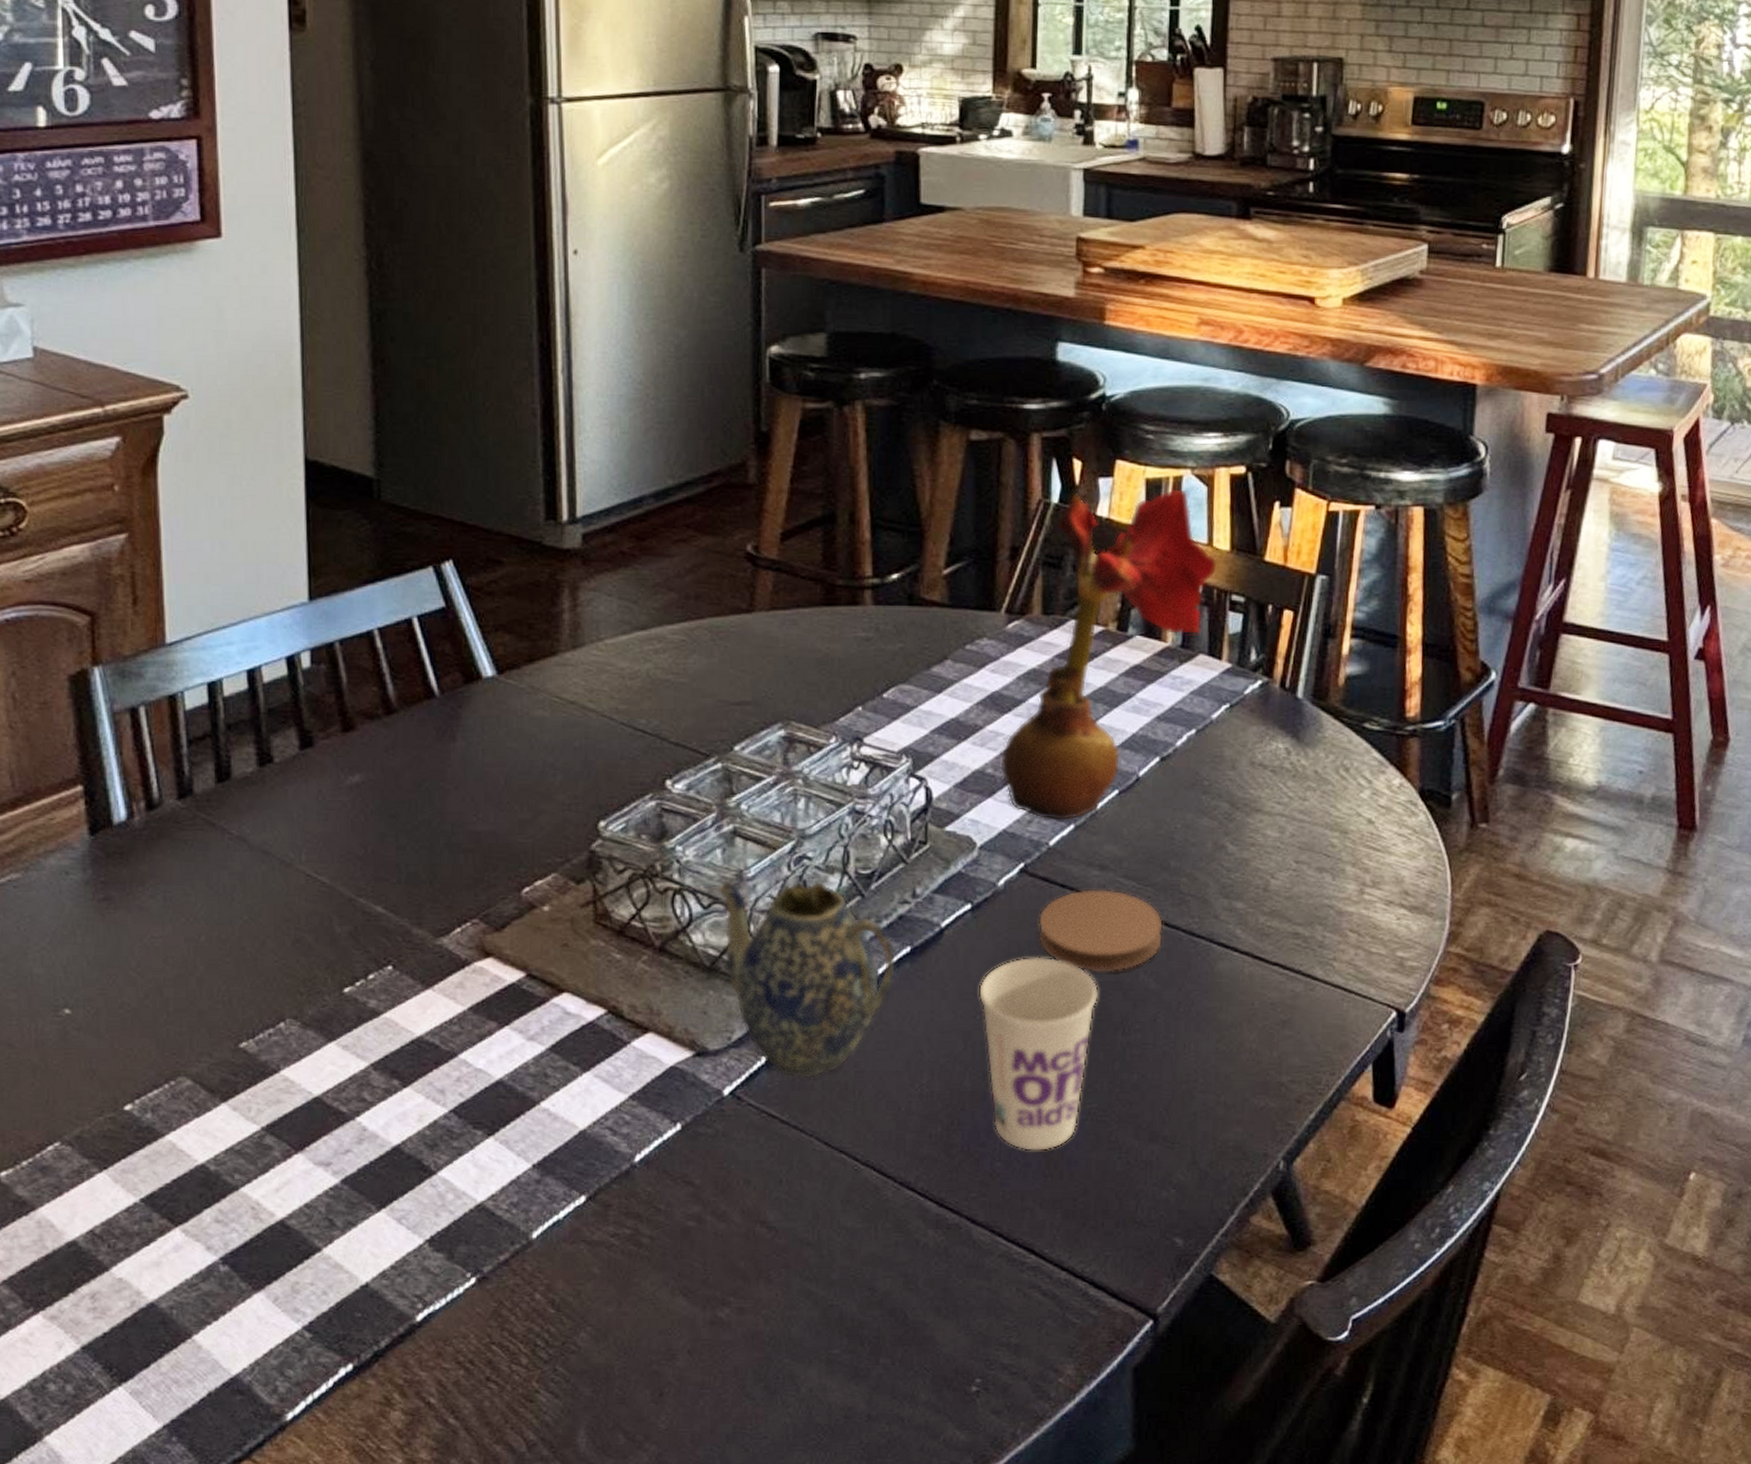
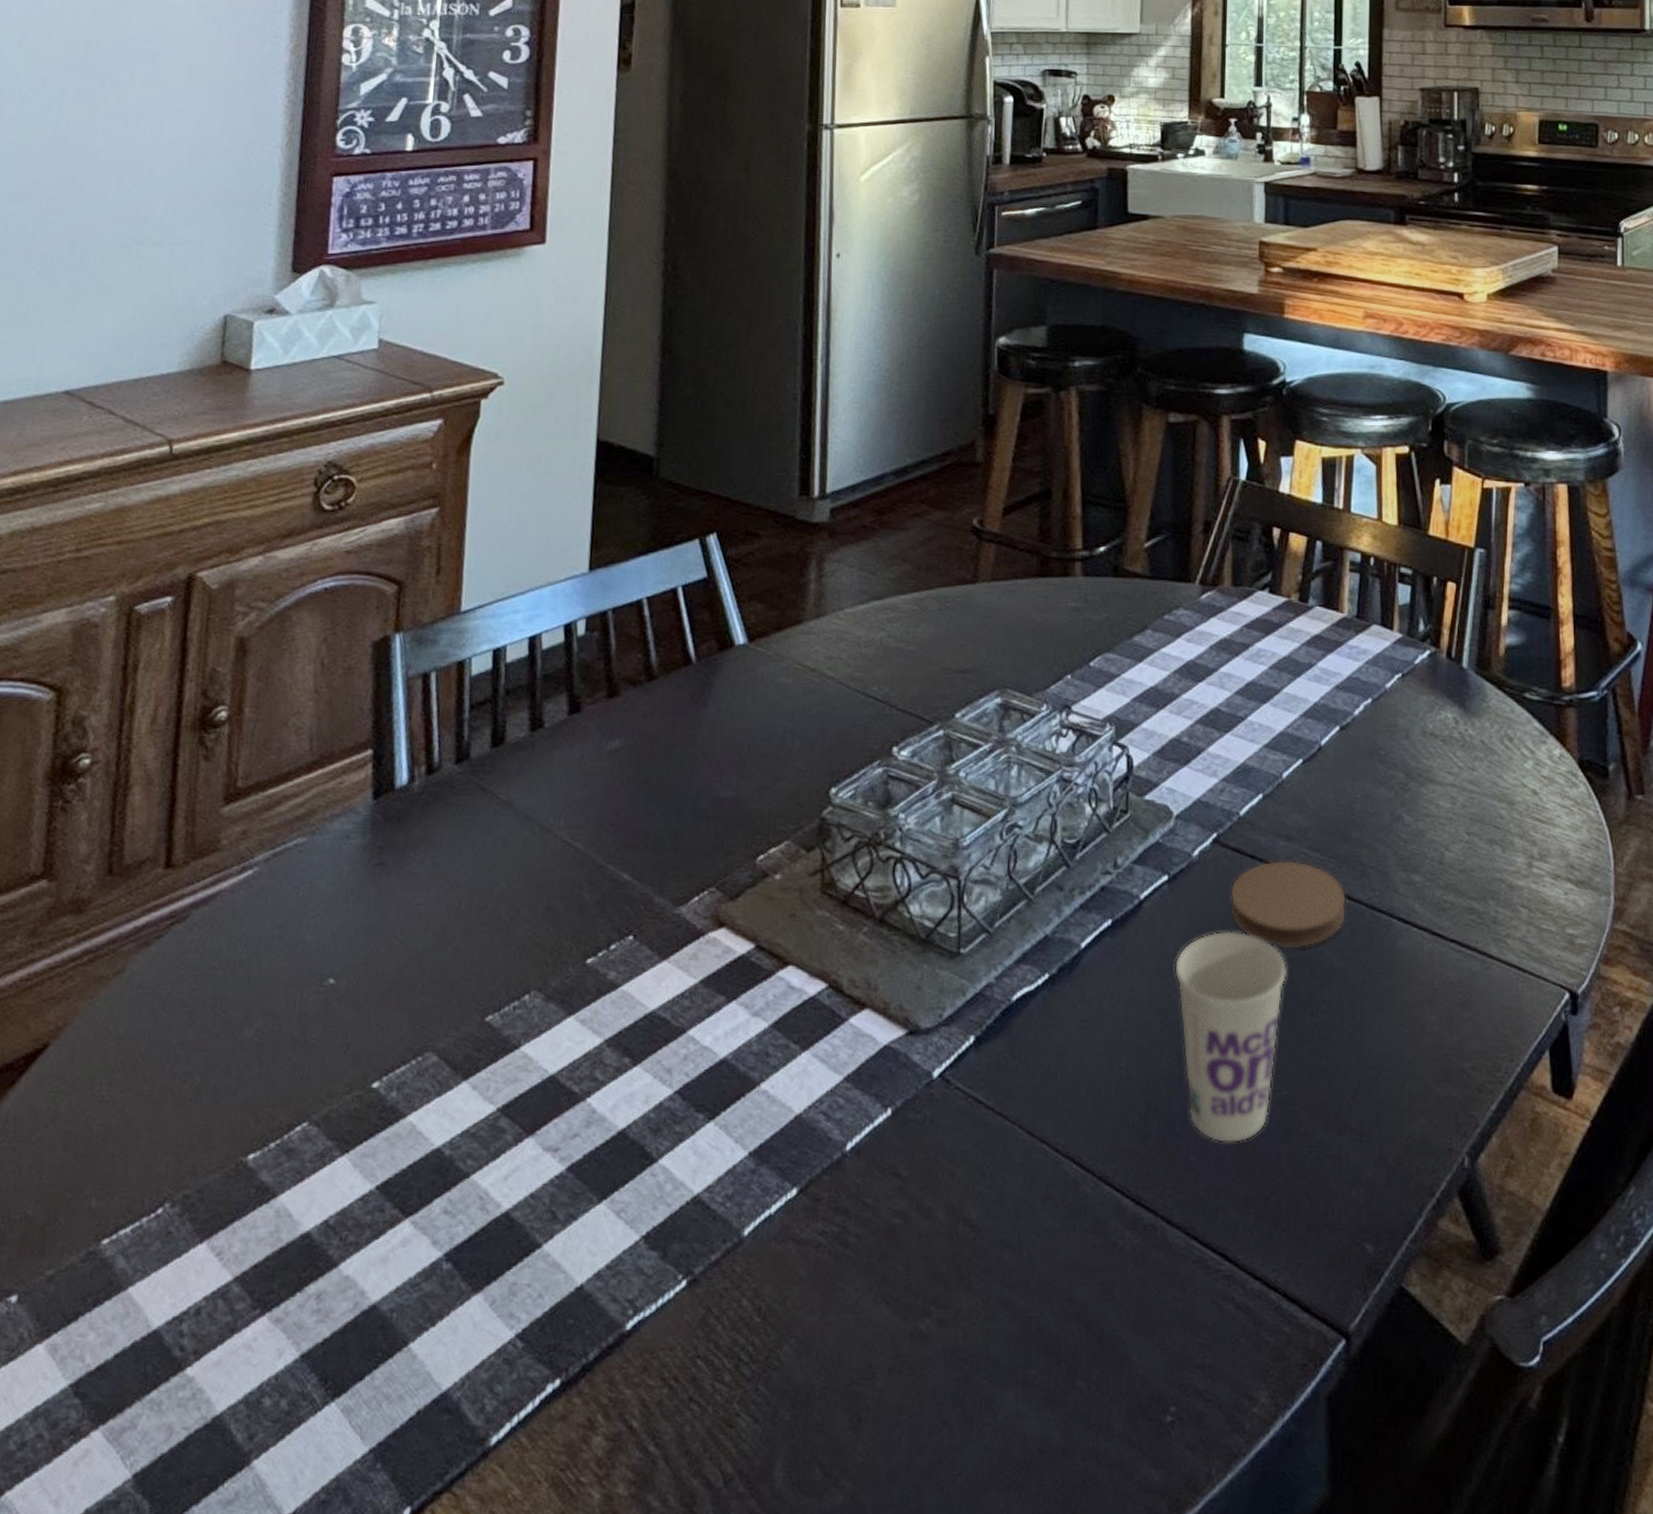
teapot: present [717,880,897,1078] -> none [935,849,1099,1060]
flower: present [1000,489,1218,821] -> none [1195,467,1387,791]

